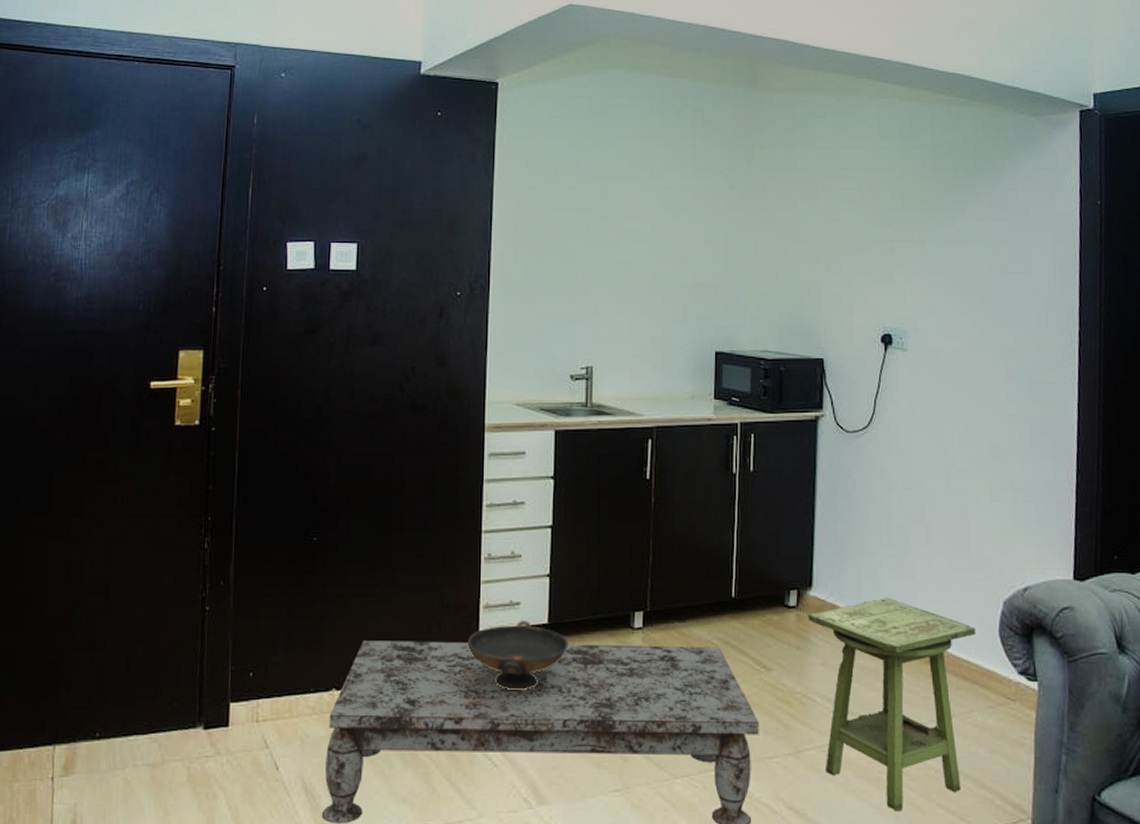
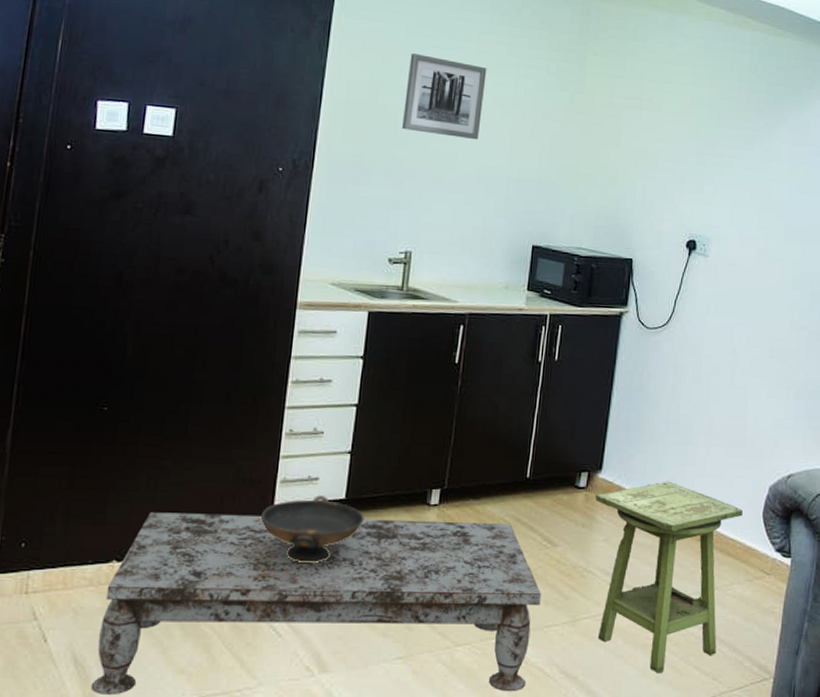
wall art: none [572,166,652,248] -> present [402,53,487,140]

